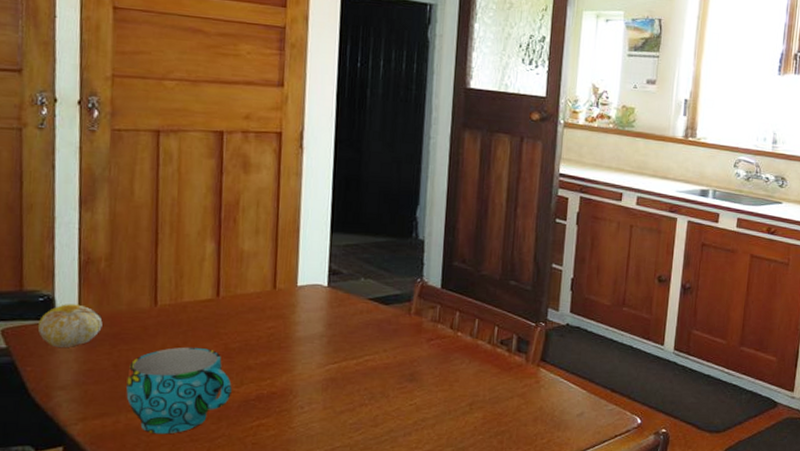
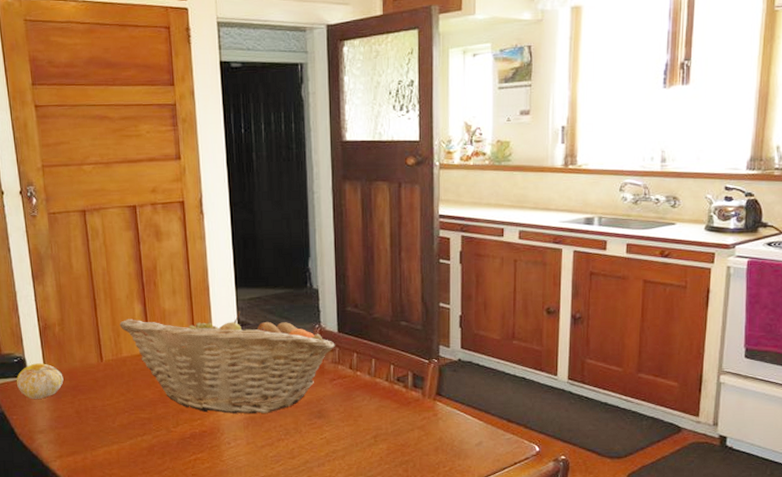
cup: present [126,347,232,434] -> none [88,395,170,468]
fruit basket: none [184,257,437,374] -> present [119,310,335,414]

